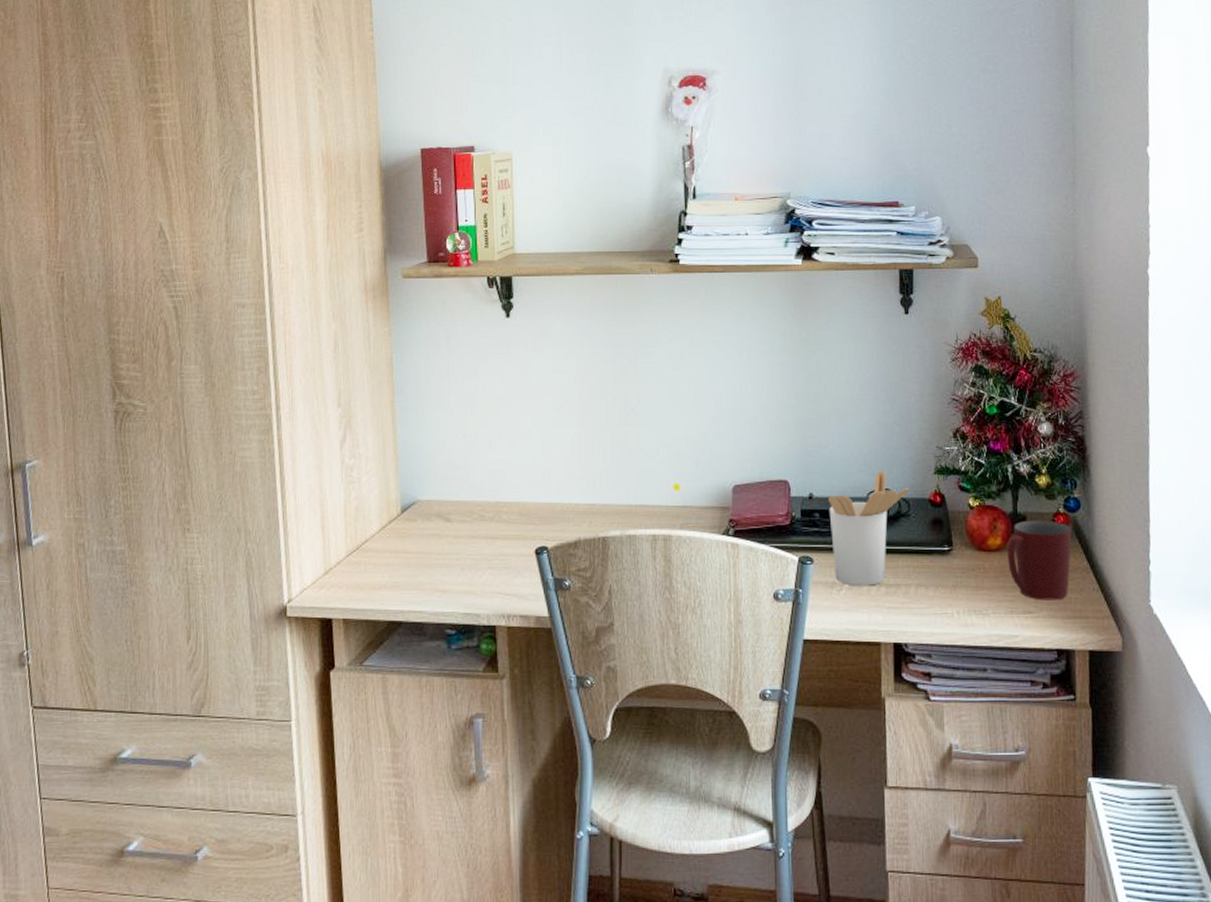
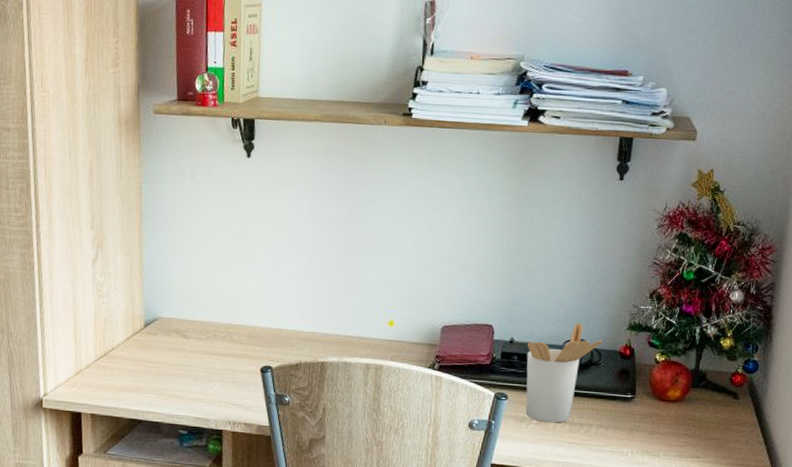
mug: present [1007,520,1072,601] -> none [683,377,747,449]

